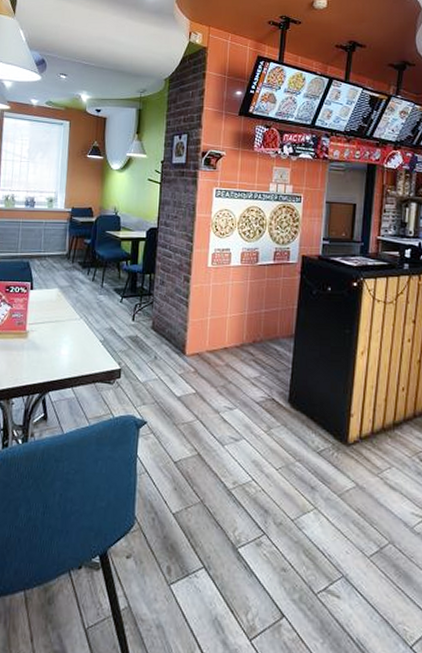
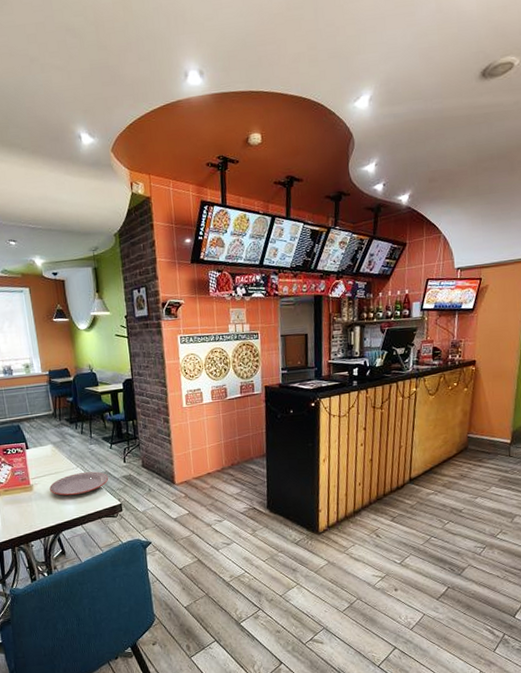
plate: none [46,325,113,351] -> present [50,471,109,496]

